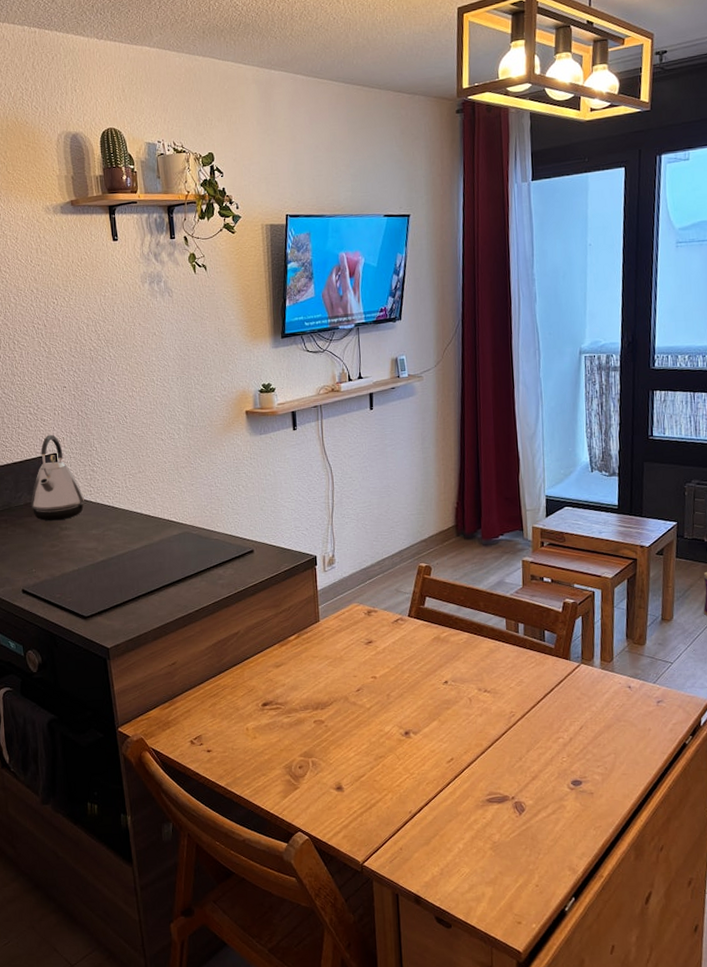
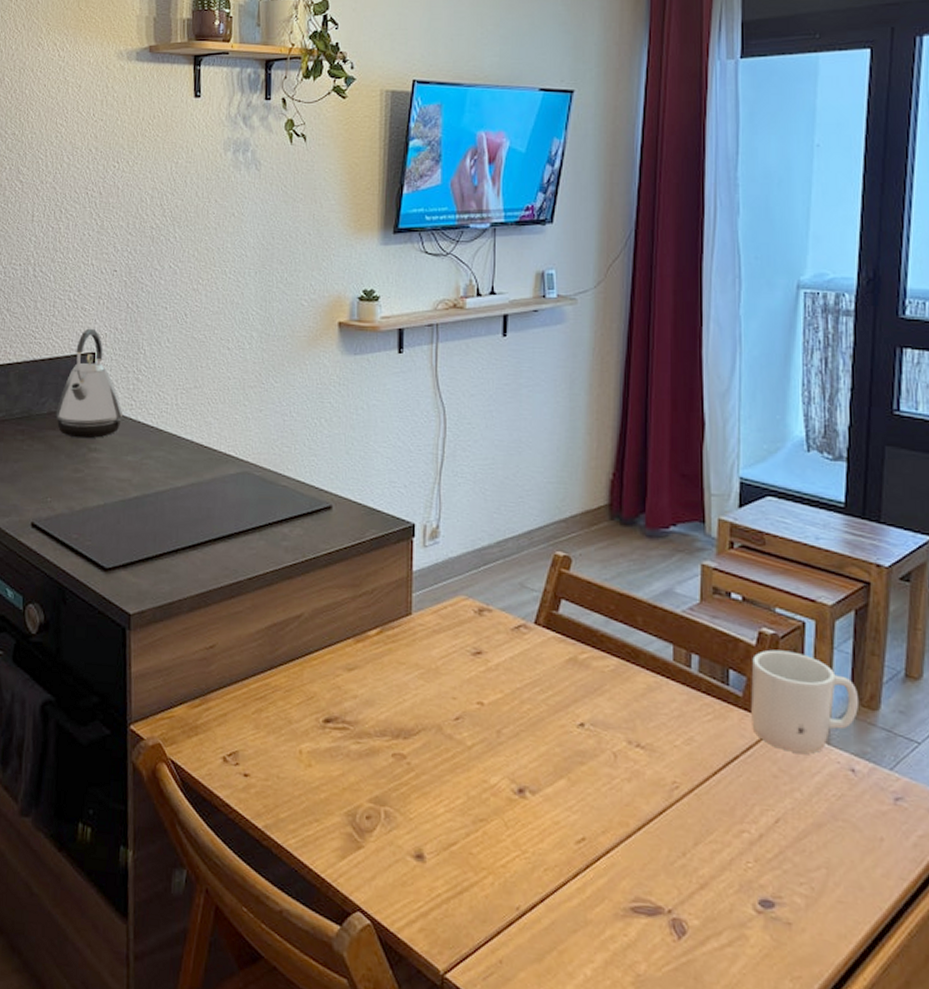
mug: none [559,612,632,681] -> present [751,649,860,754]

